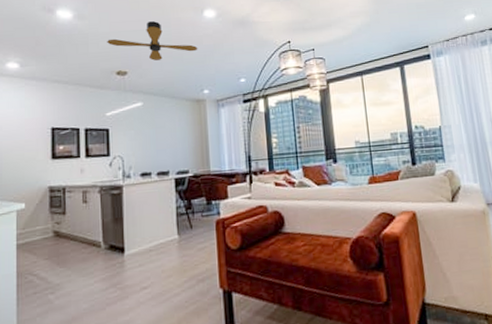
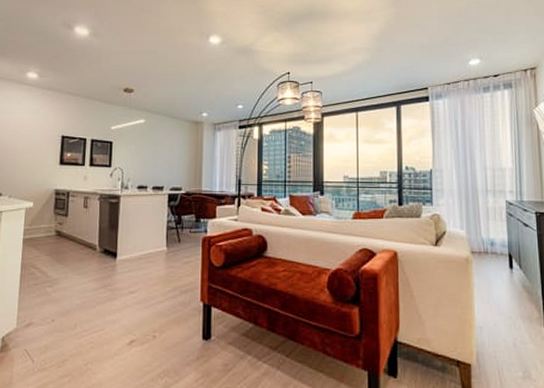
ceiling fan: present [107,21,198,61] -> none [118,44,201,81]

